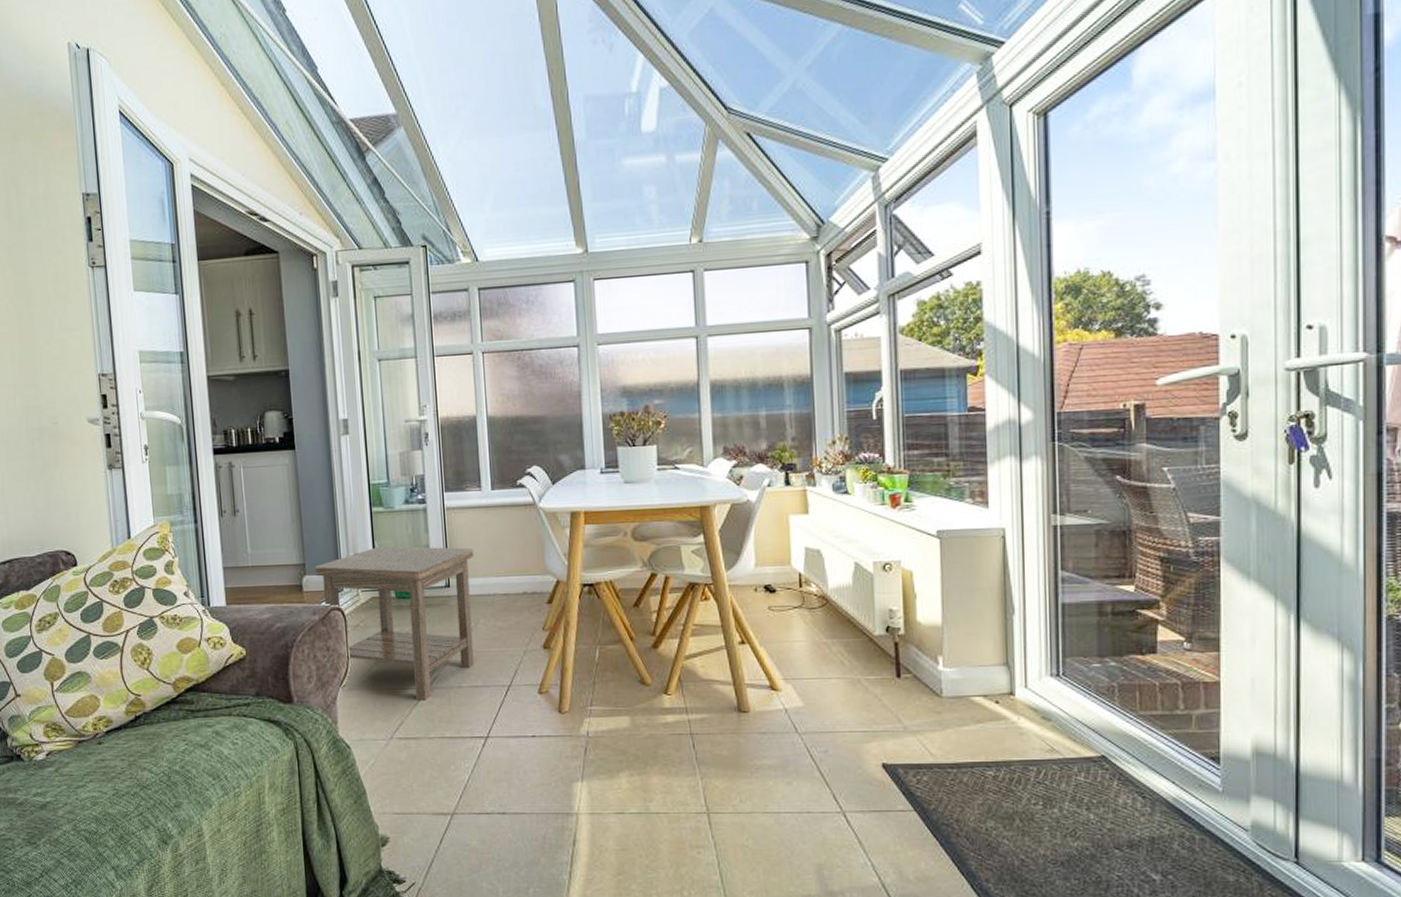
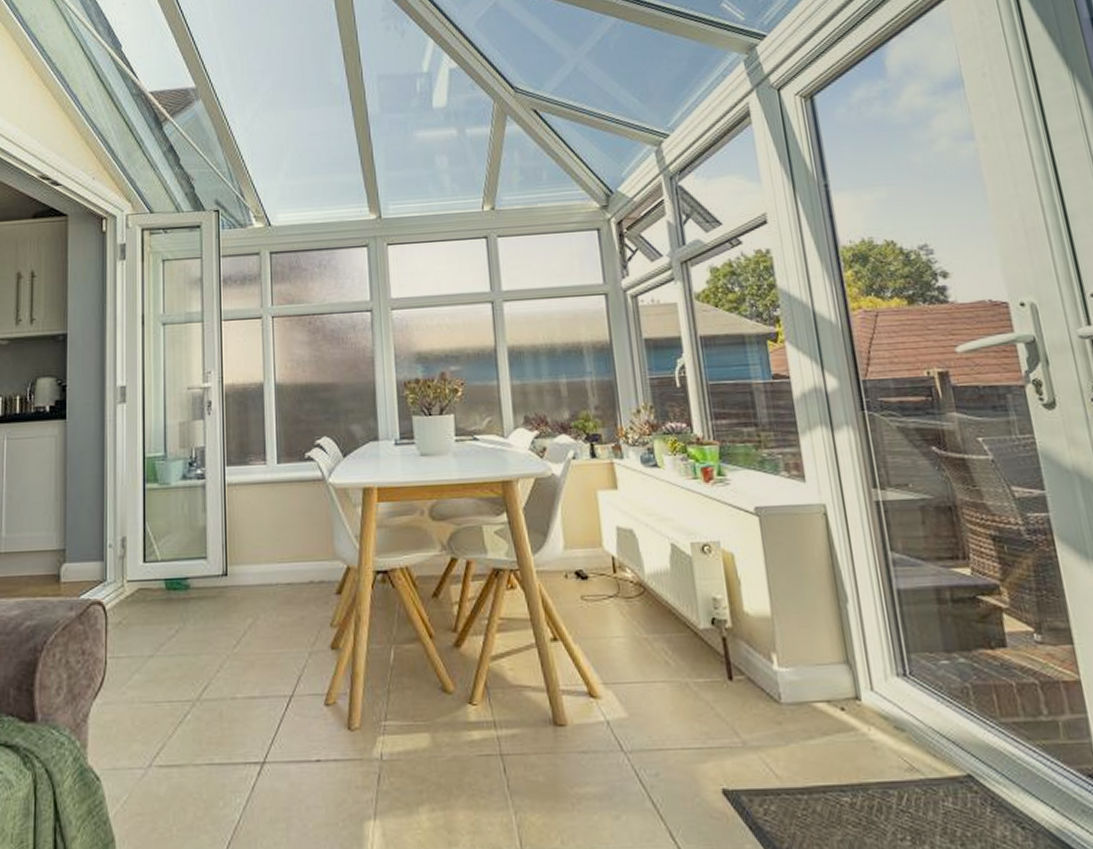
side table: present [314,546,475,702] -> none [75,527,256,718]

